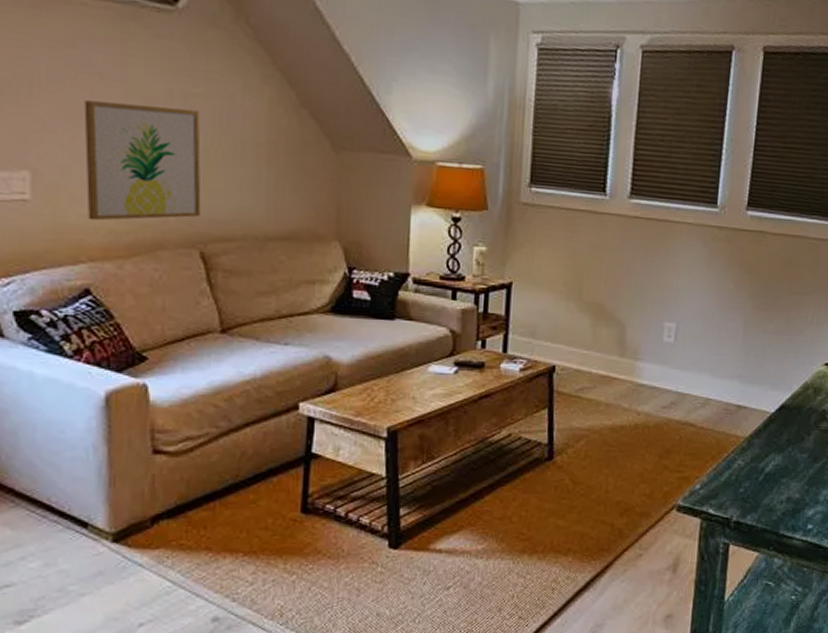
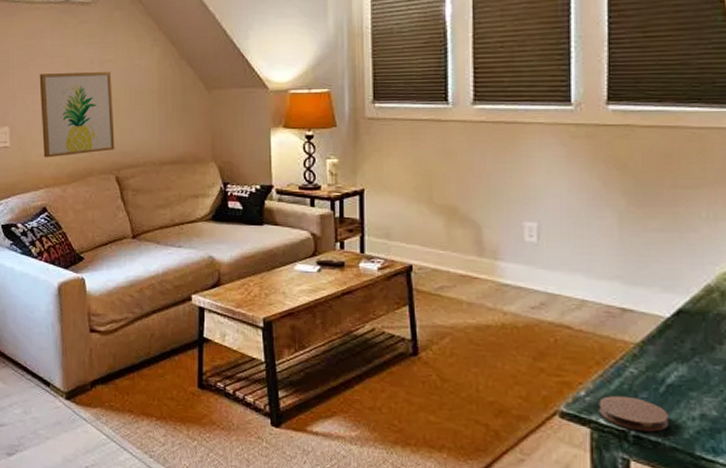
coaster: none [709,486,764,517] -> present [599,395,670,432]

